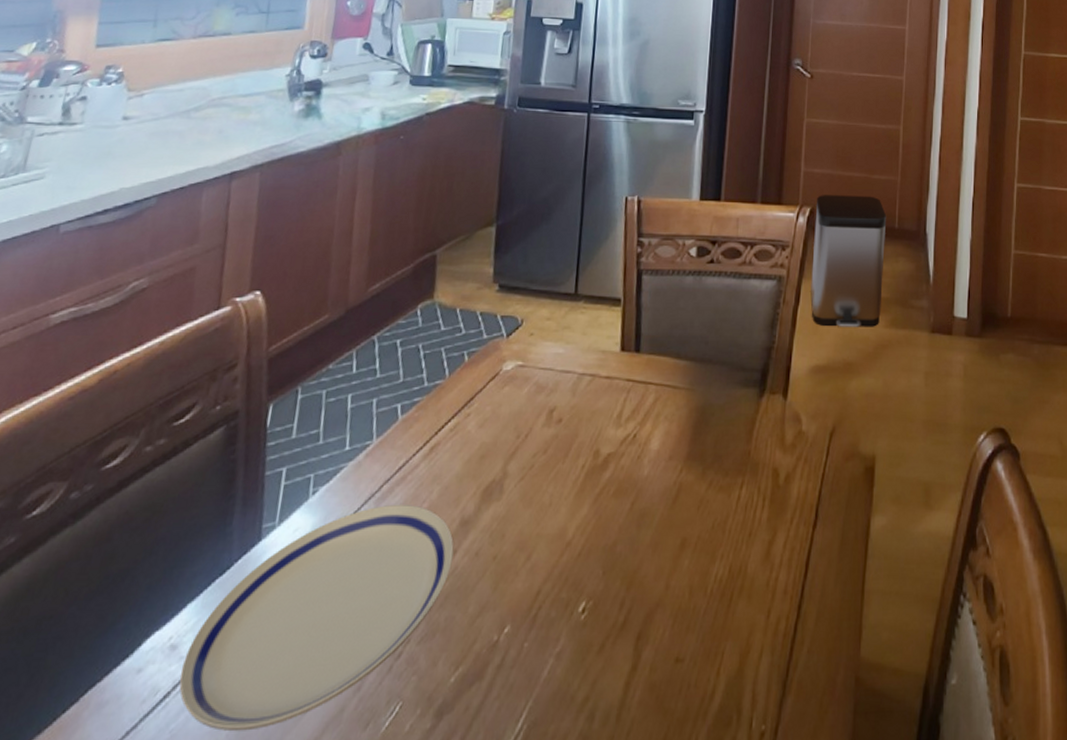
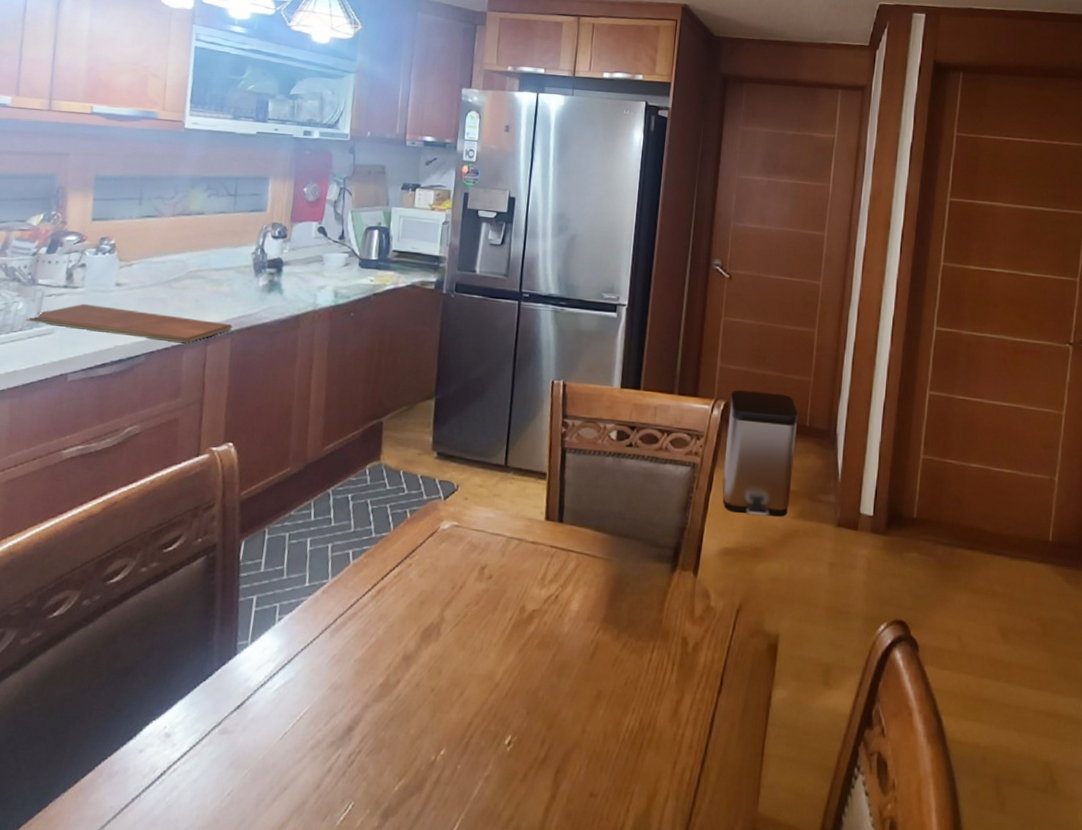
chopping board: none [10,141,262,181] -> present [26,303,233,344]
plate: present [179,505,454,732] -> none [173,636,398,810]

